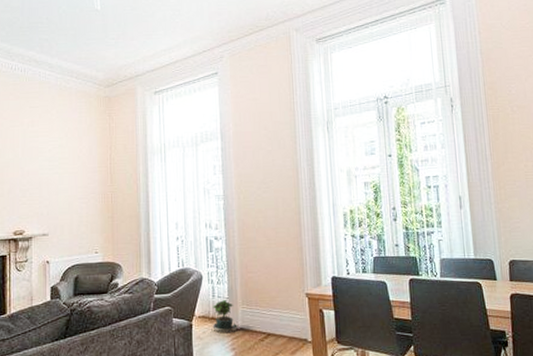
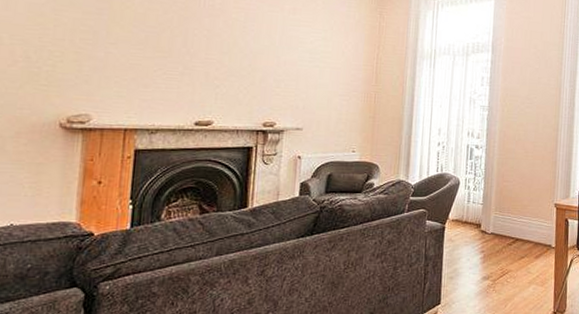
potted plant: present [211,299,238,334] -> none [463,205,489,237]

